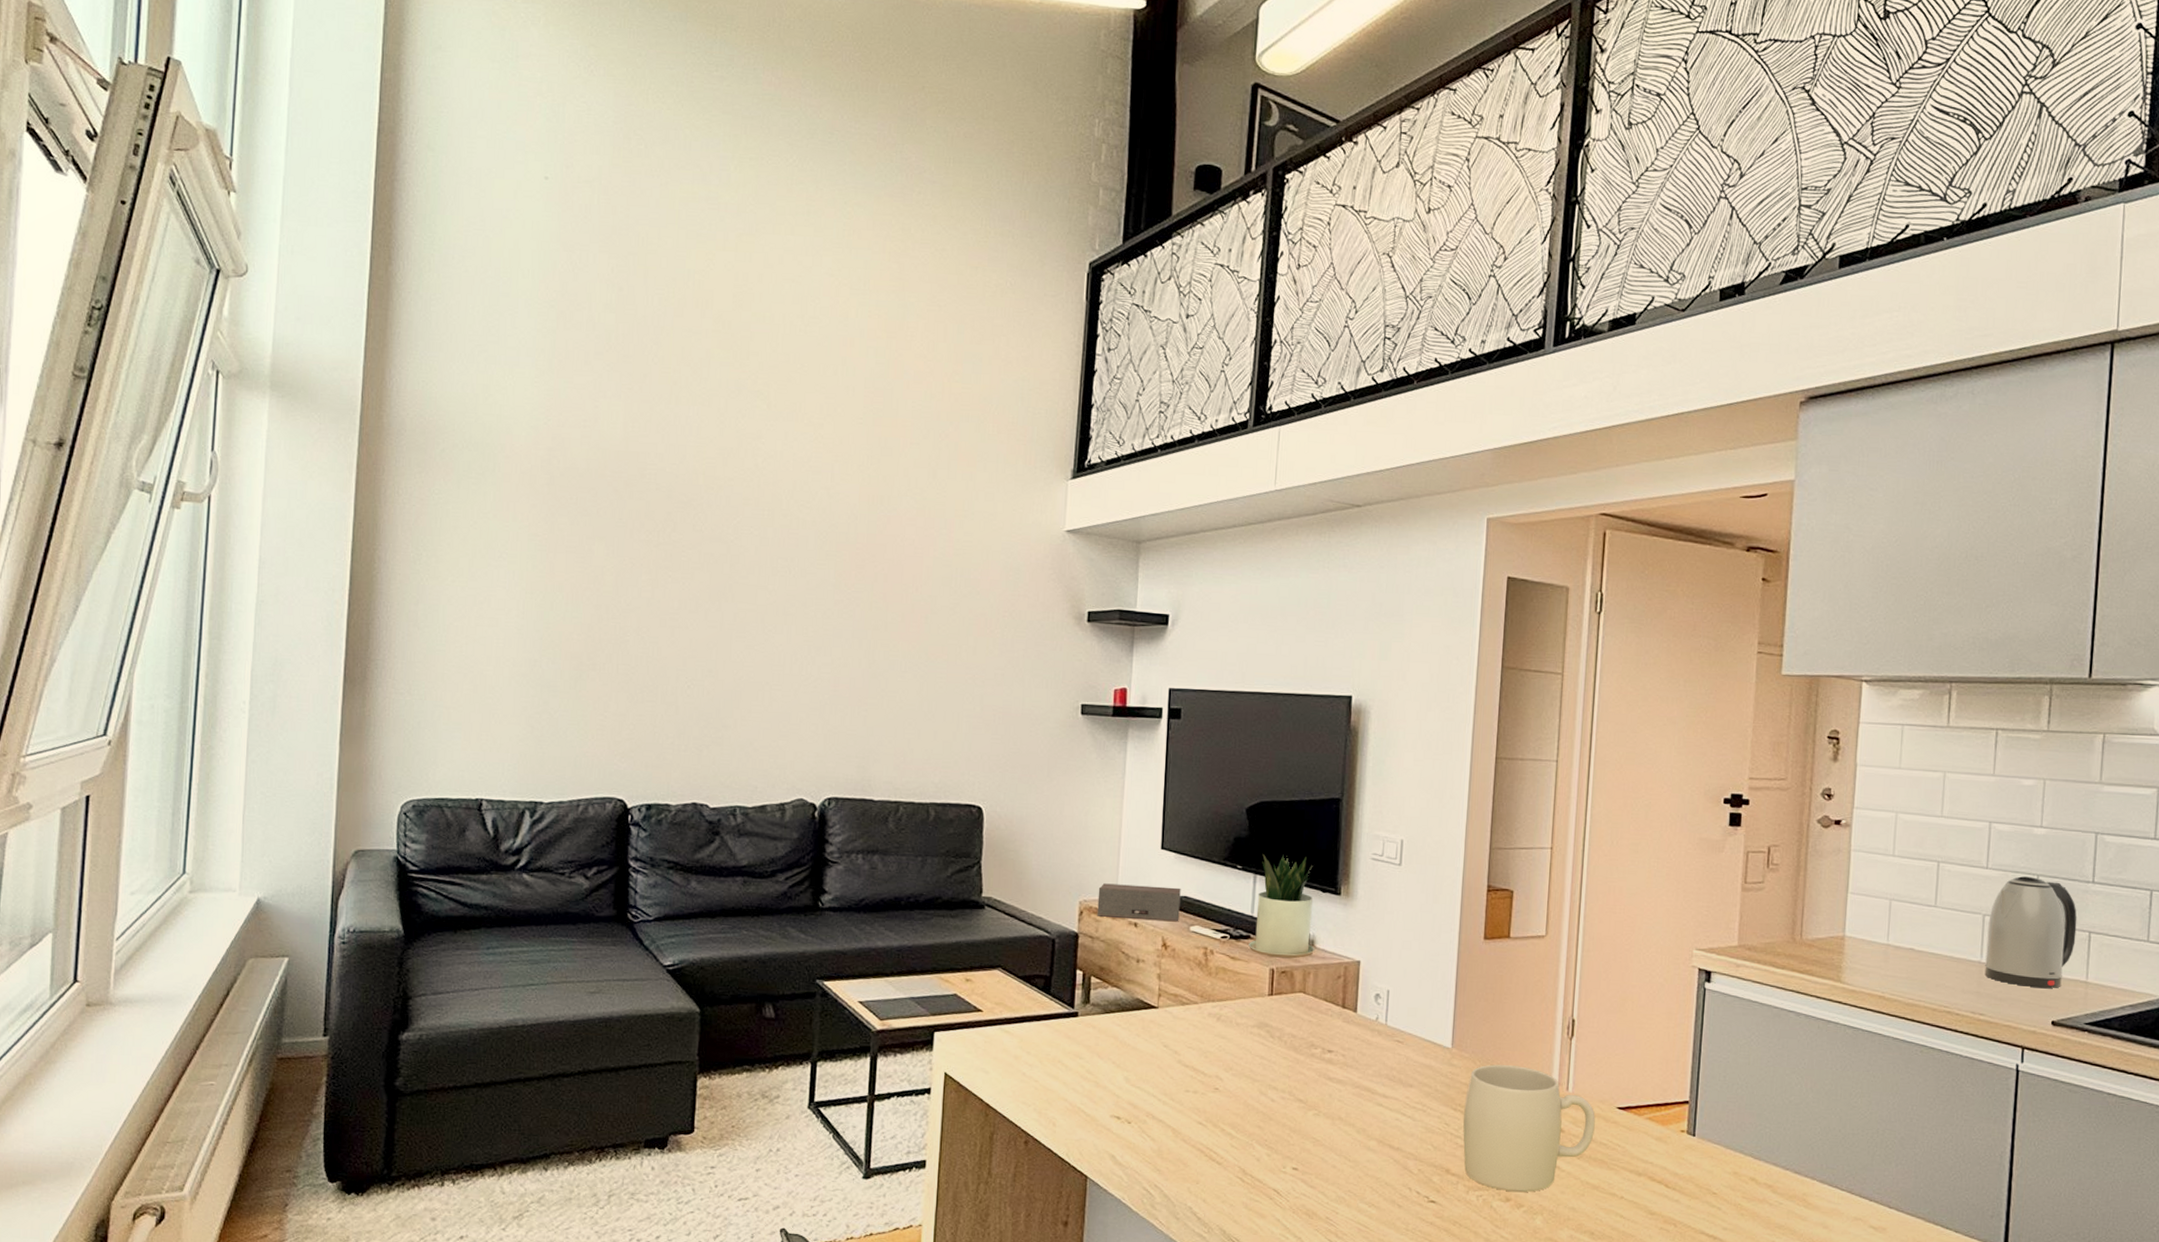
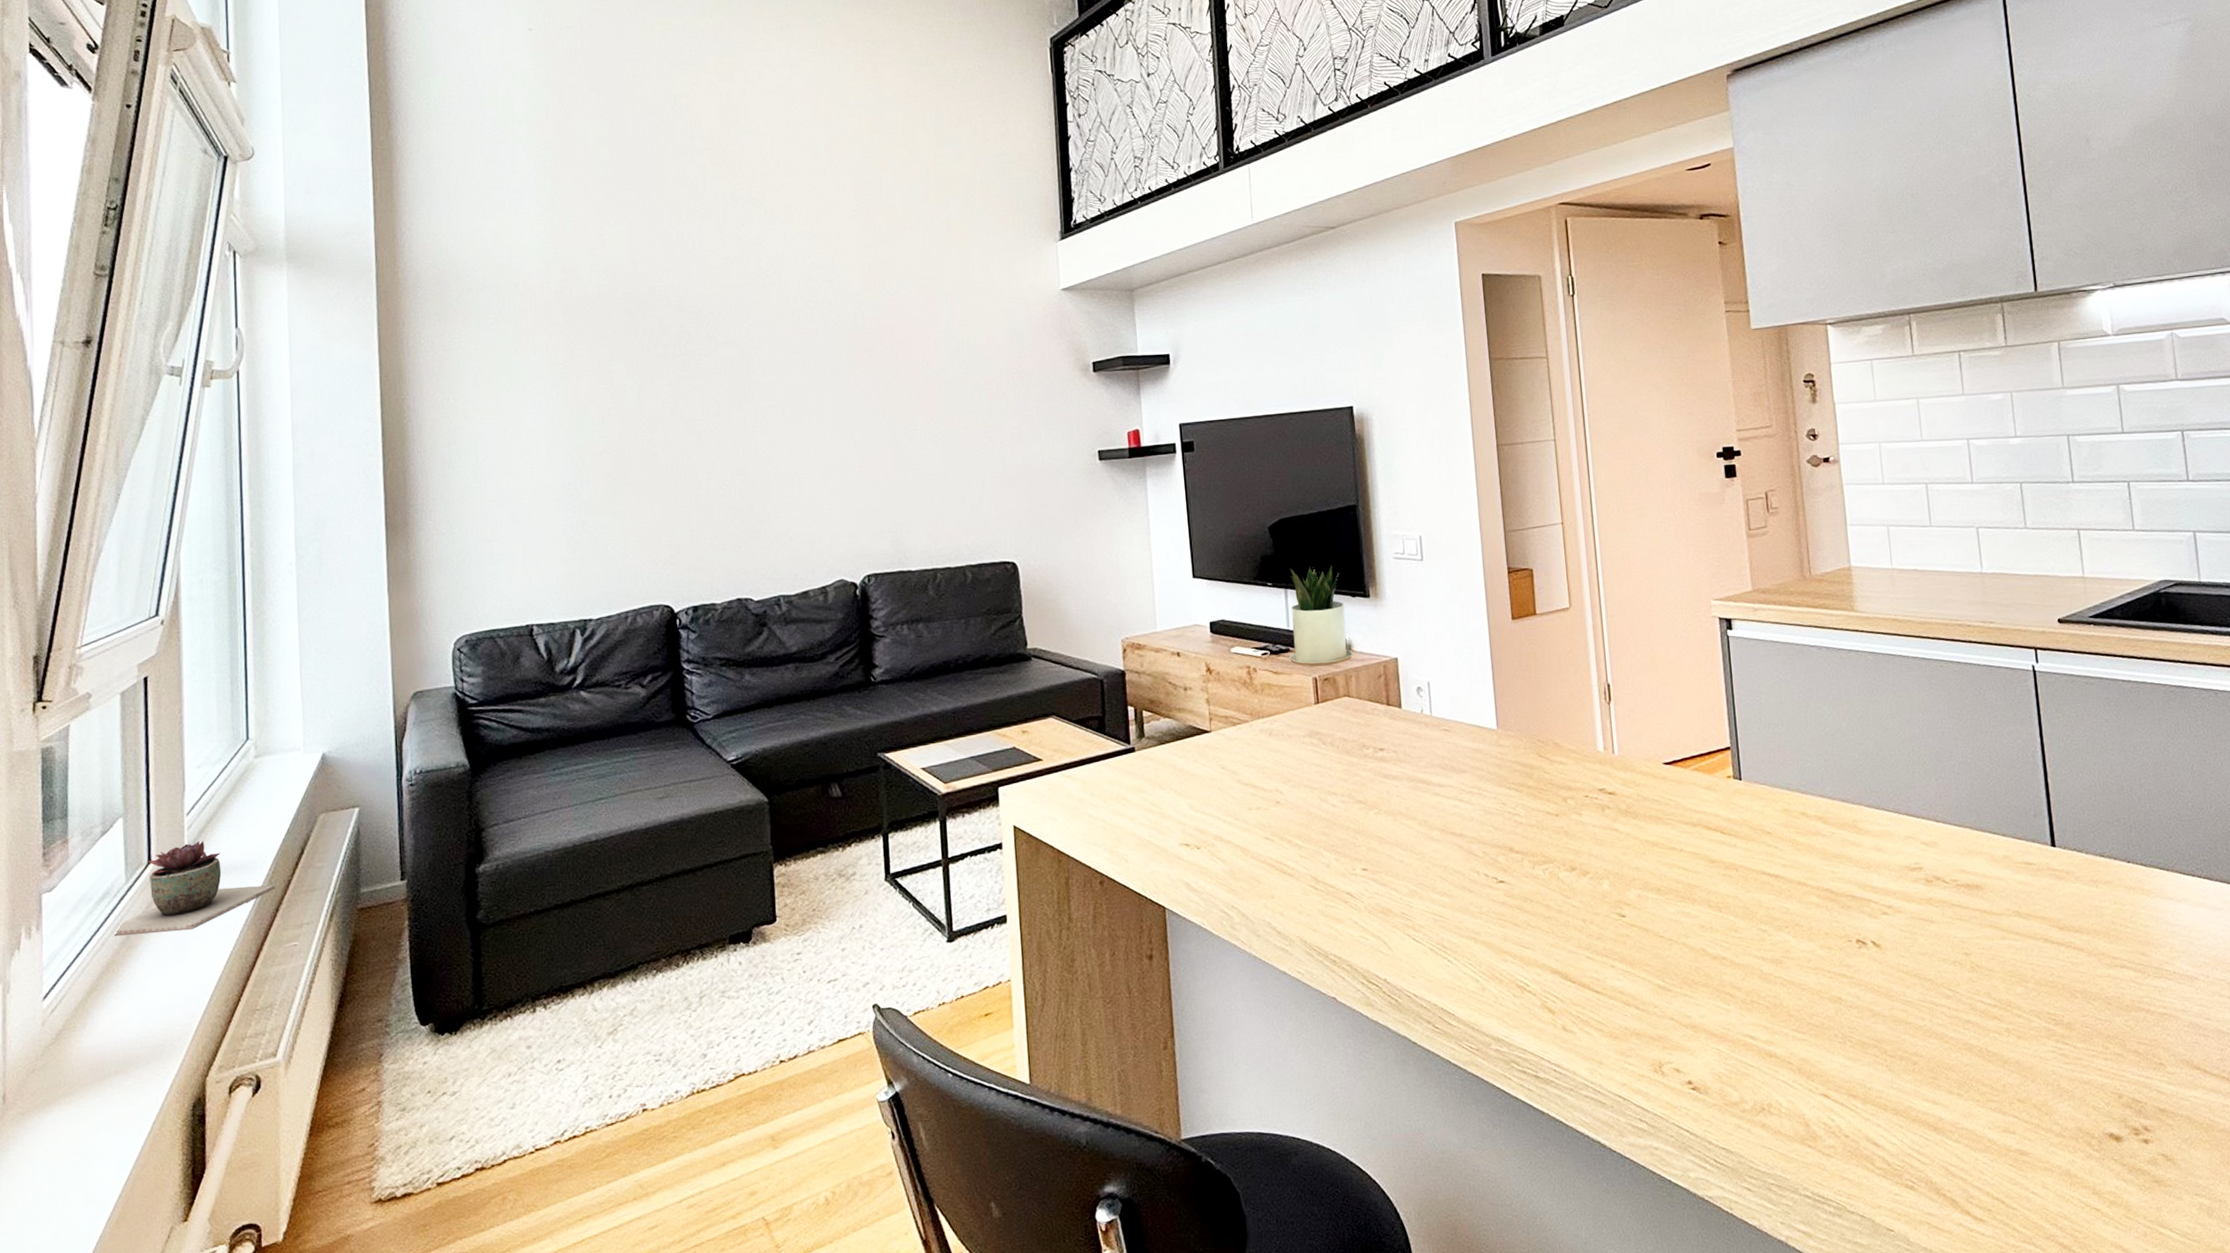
succulent plant: none [31,967,198,1055] -> present [112,841,275,937]
speaker: present [1097,883,1181,922] -> none [1138,612,1219,652]
mug: present [1463,1064,1595,1192] -> none [1517,737,1646,861]
kettle: present [1984,876,2077,988] -> none [1982,485,2066,590]

